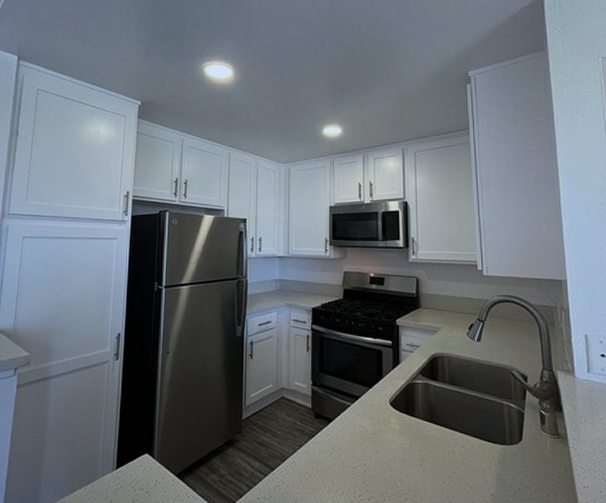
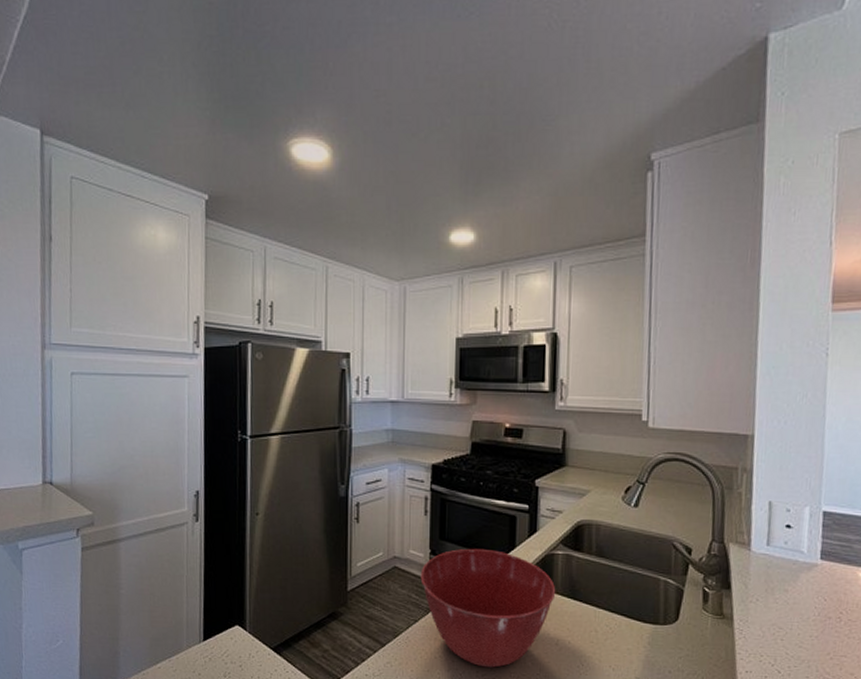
mixing bowl: none [304,379,418,489] -> present [420,548,556,668]

